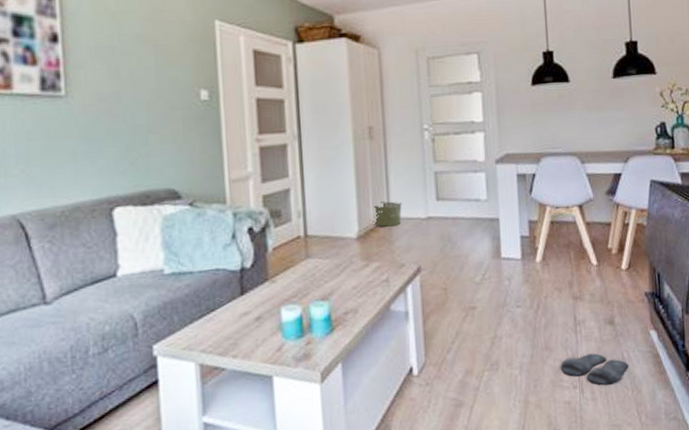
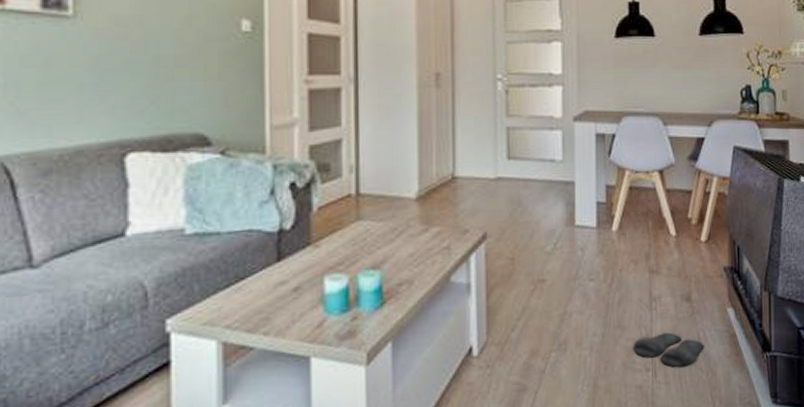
basket: present [373,201,402,227] -> none [435,158,469,187]

